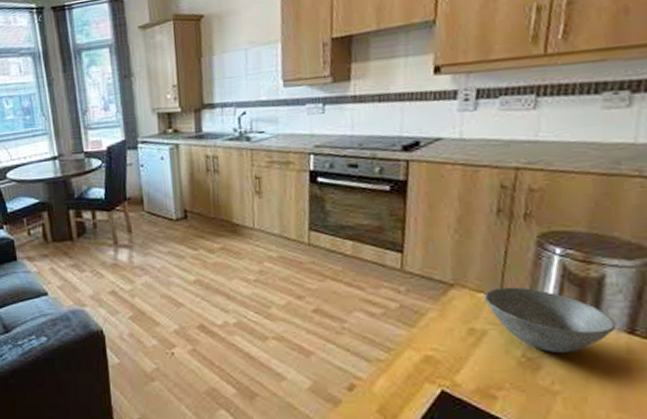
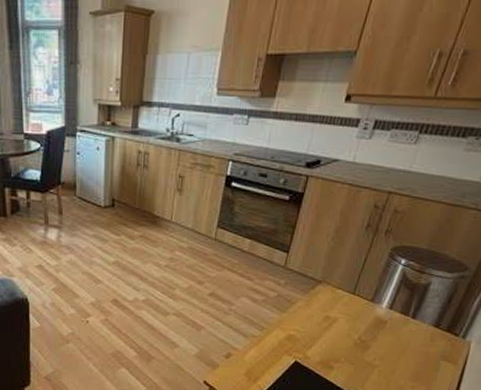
bowl: present [484,287,617,353] -> none [341,286,429,338]

